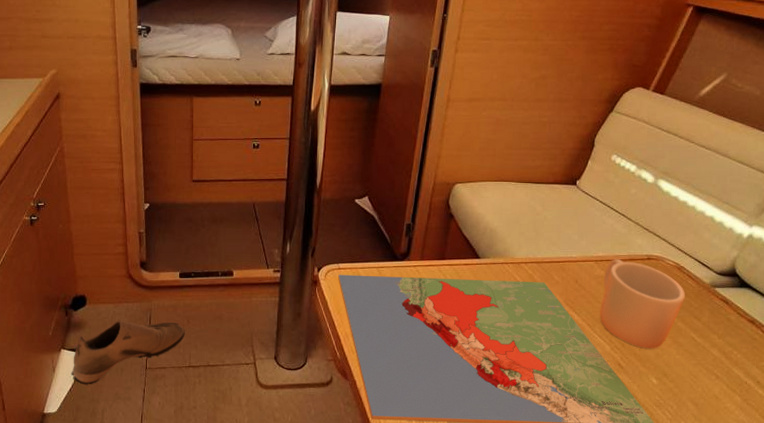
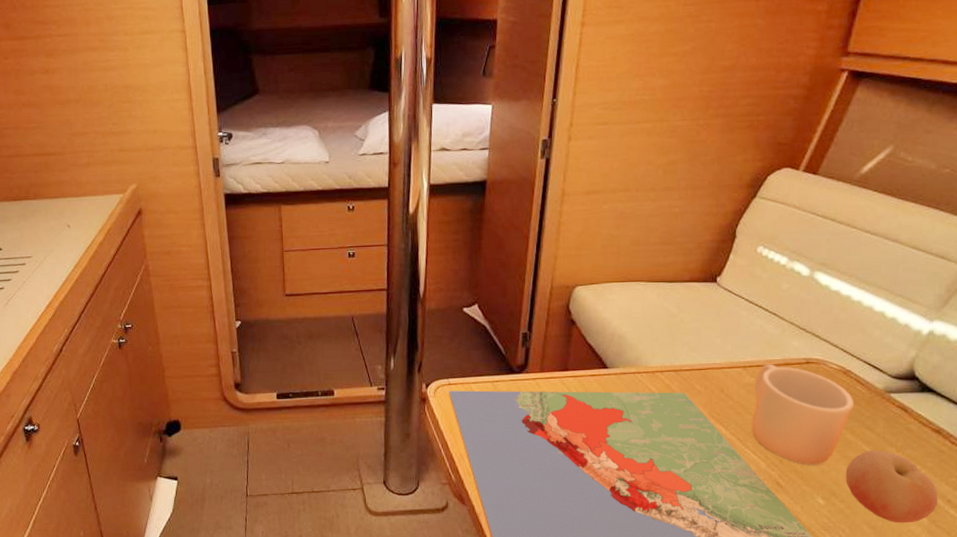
athletic shoe: present [72,320,185,385] -> none [170,445,286,514]
fruit: none [675,337,750,401] -> present [845,451,939,523]

